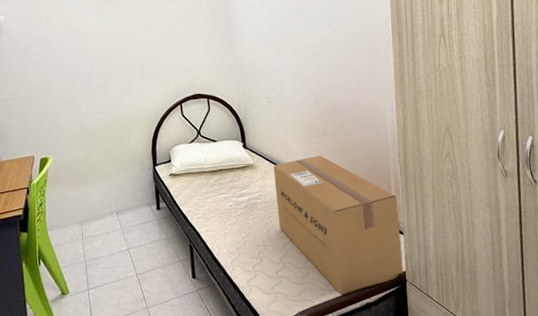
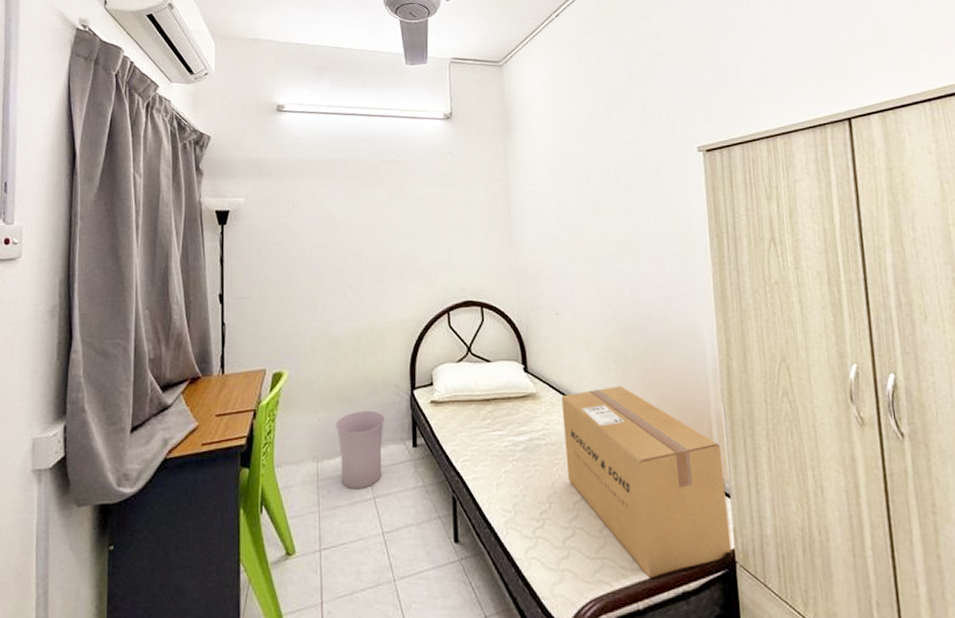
waste bin: none [94,183,134,244] -> present [335,410,384,489]

